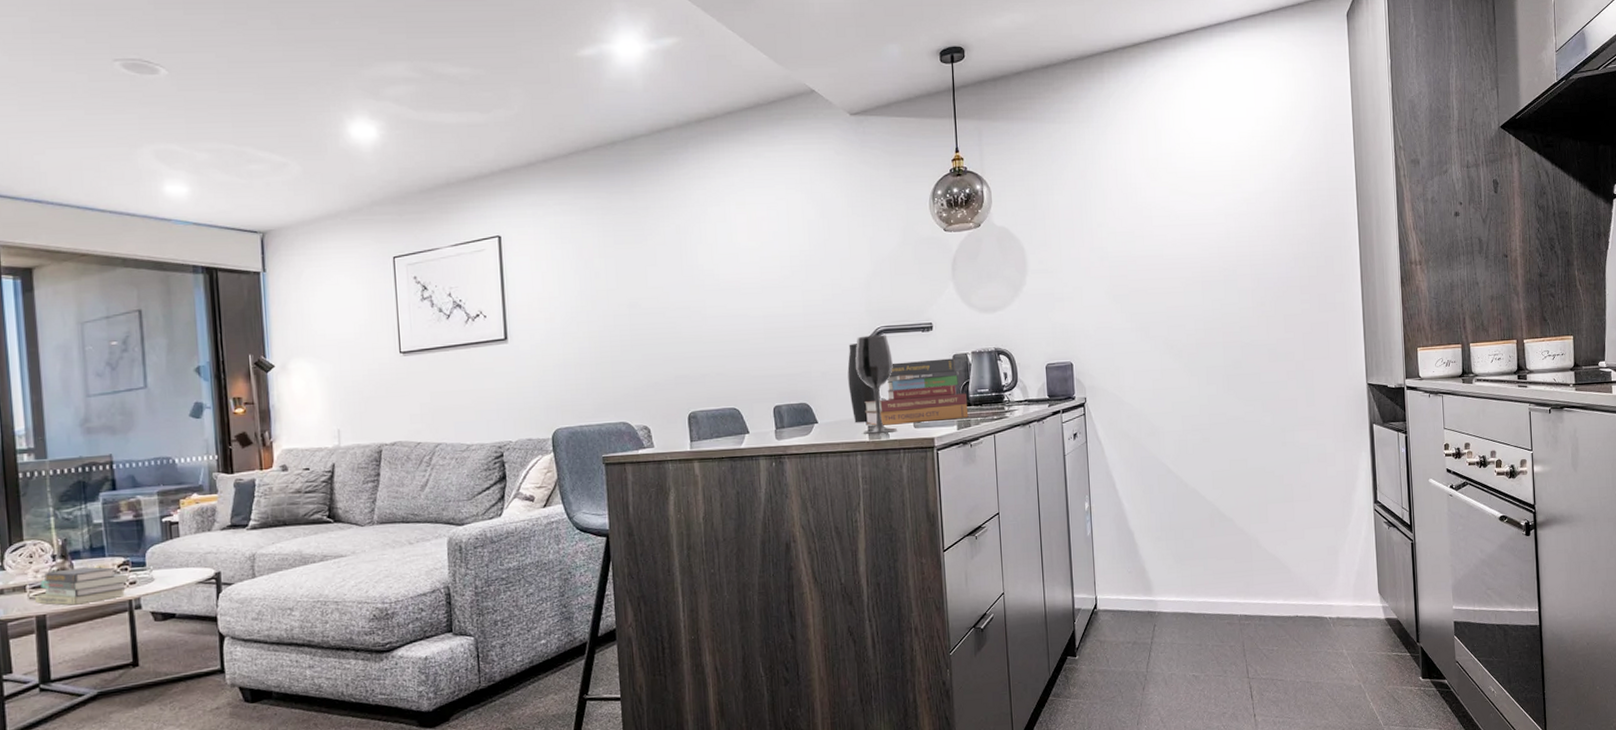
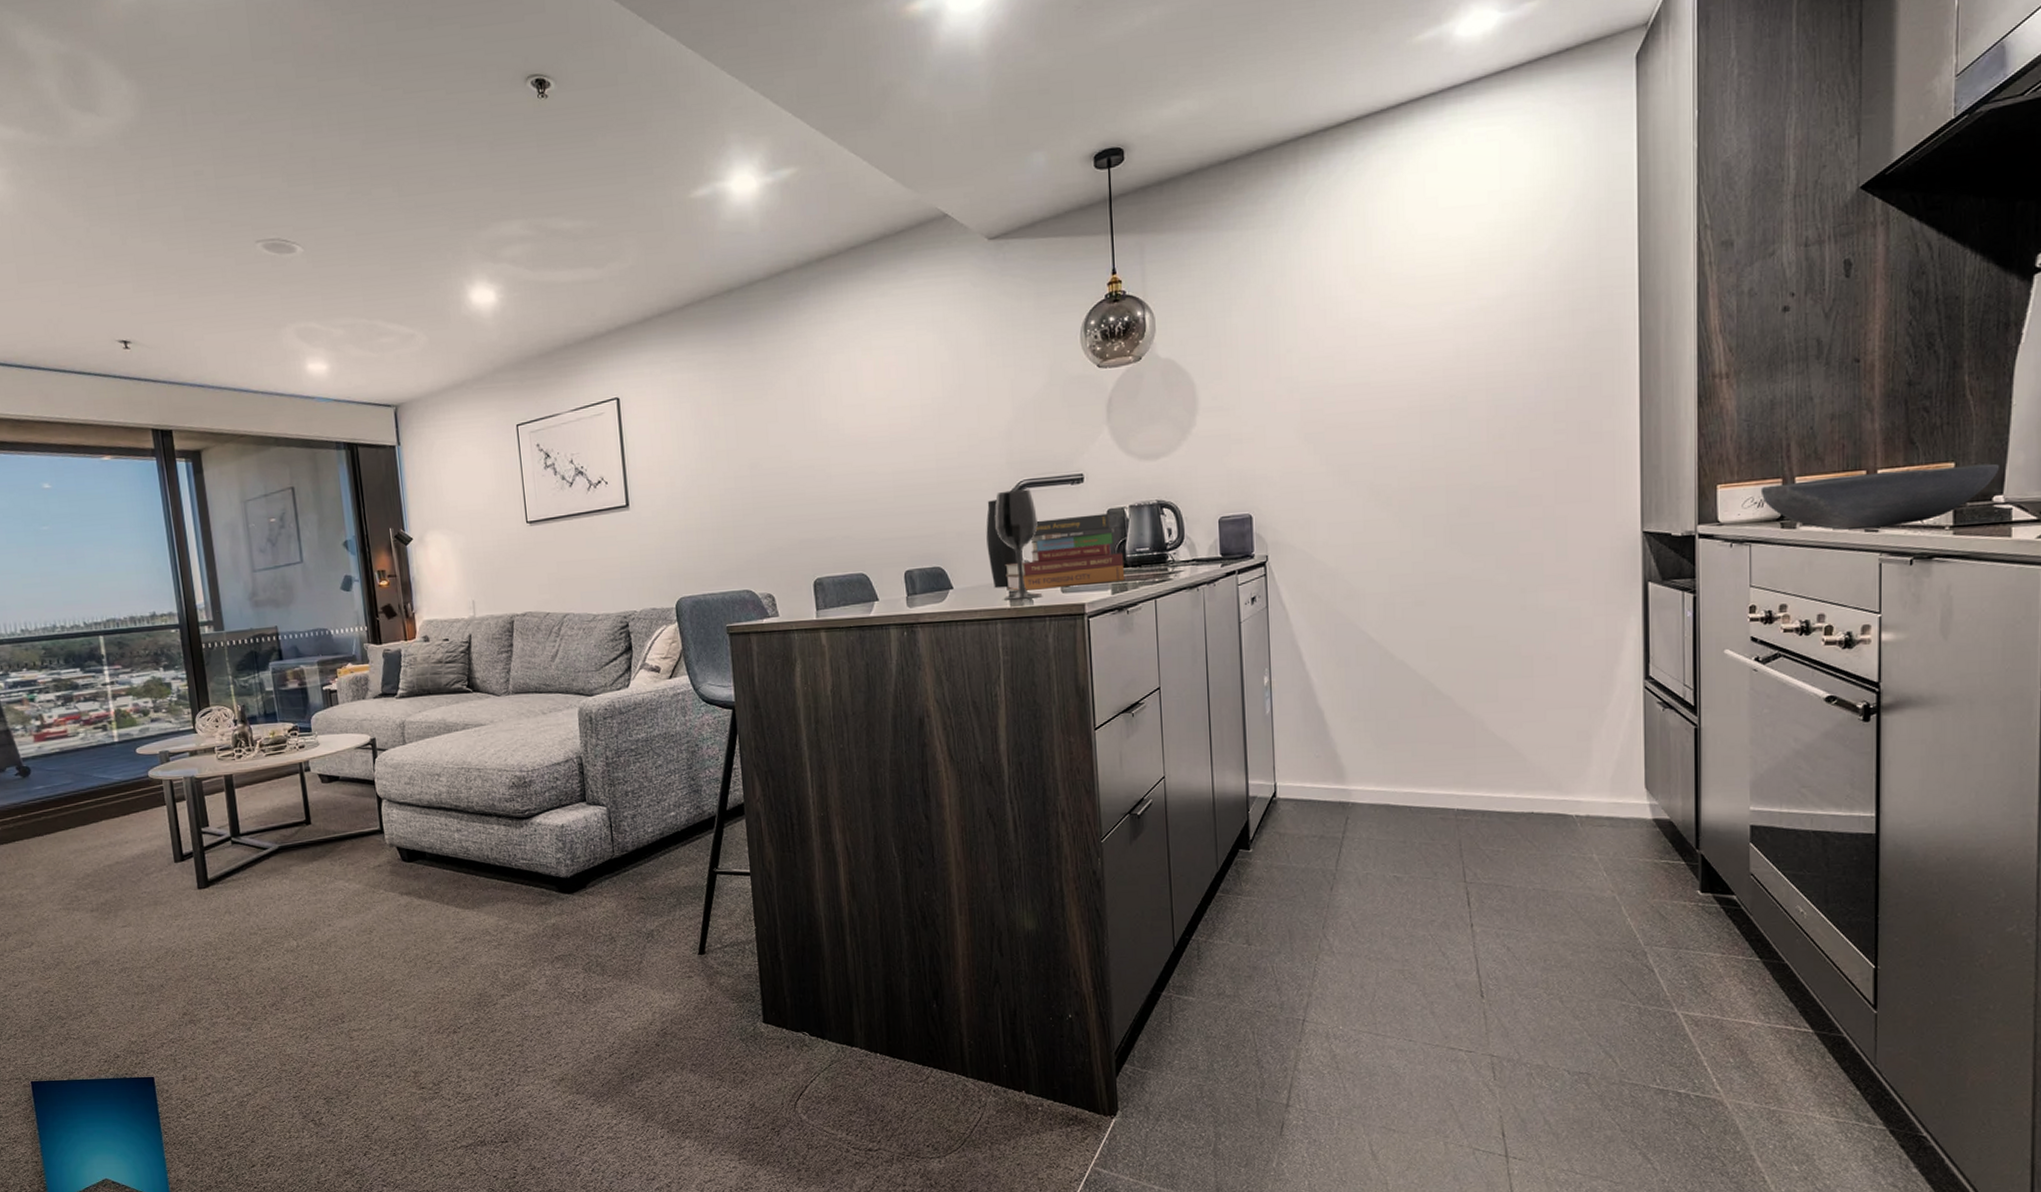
books: present [34,567,128,606] -> none [222,731,298,767]
bowl: none [1447,337,1601,385] -> present [1760,463,1999,530]

